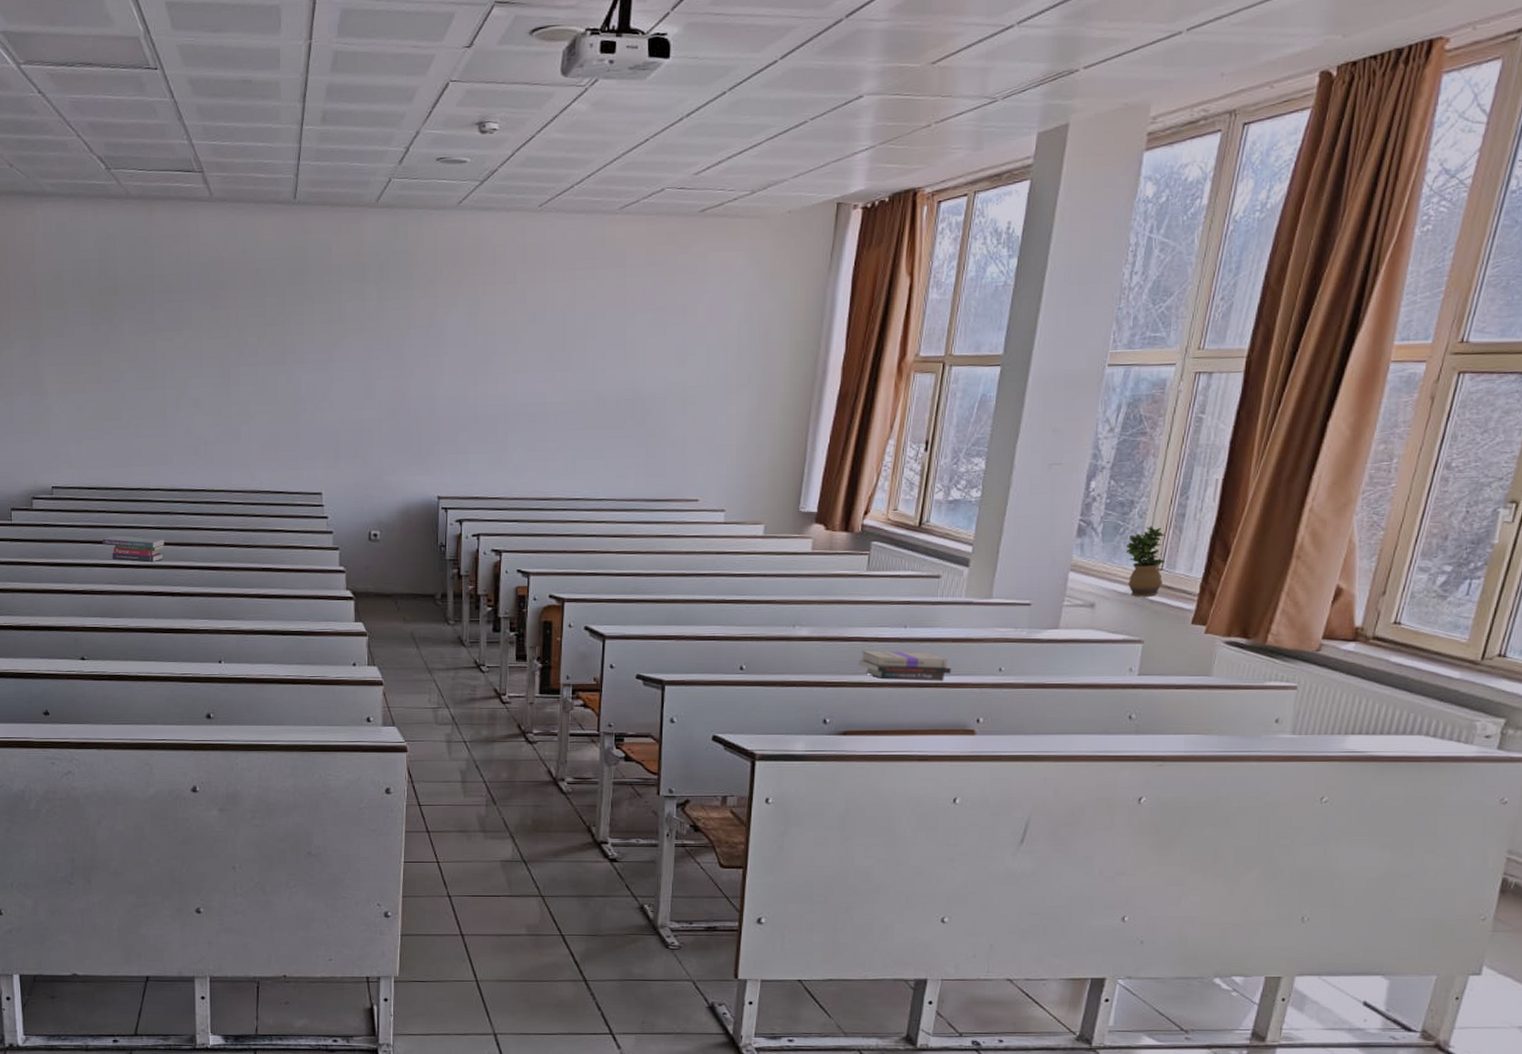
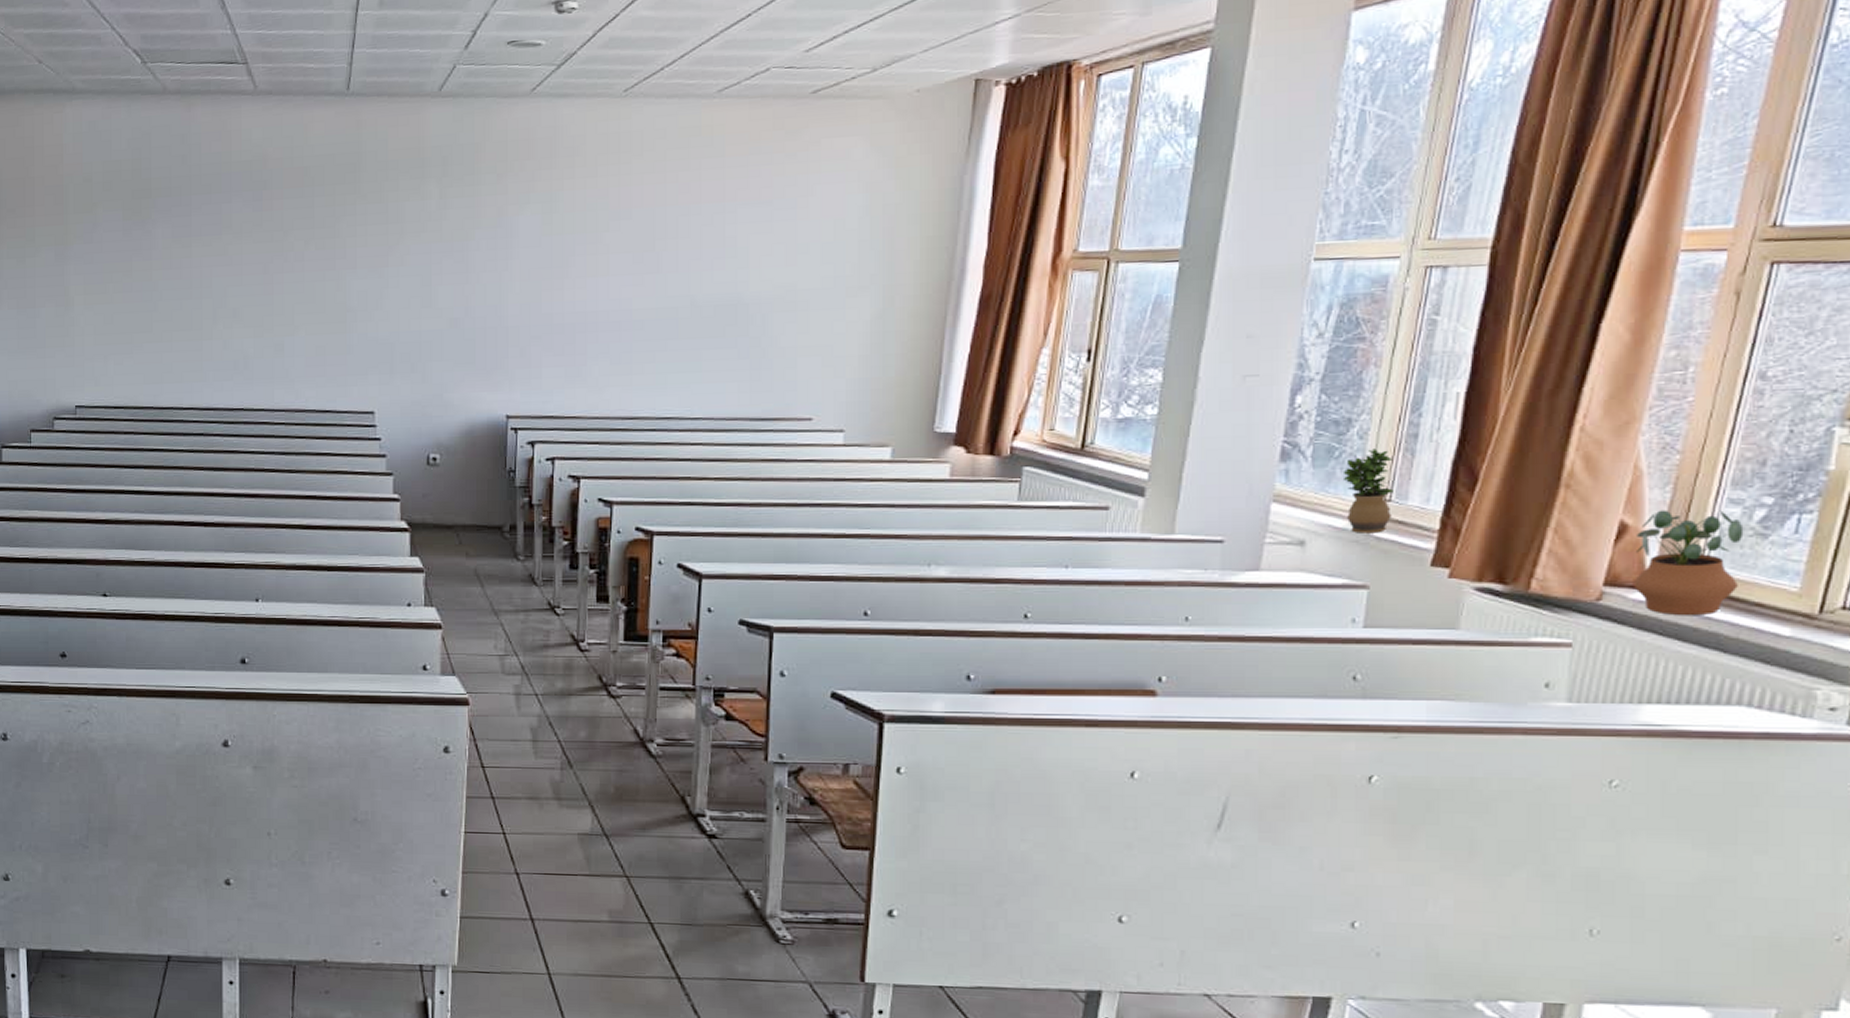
books: present [102,535,164,563] -> none [129,459,197,489]
books: present [859,650,951,681] -> none [1009,594,1125,632]
potted plant: none [1344,576,1429,662] -> present [1633,510,1744,615]

